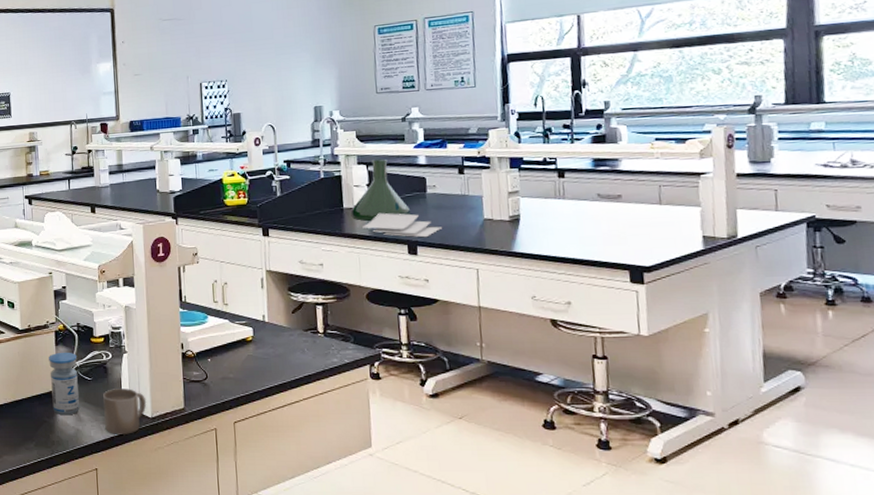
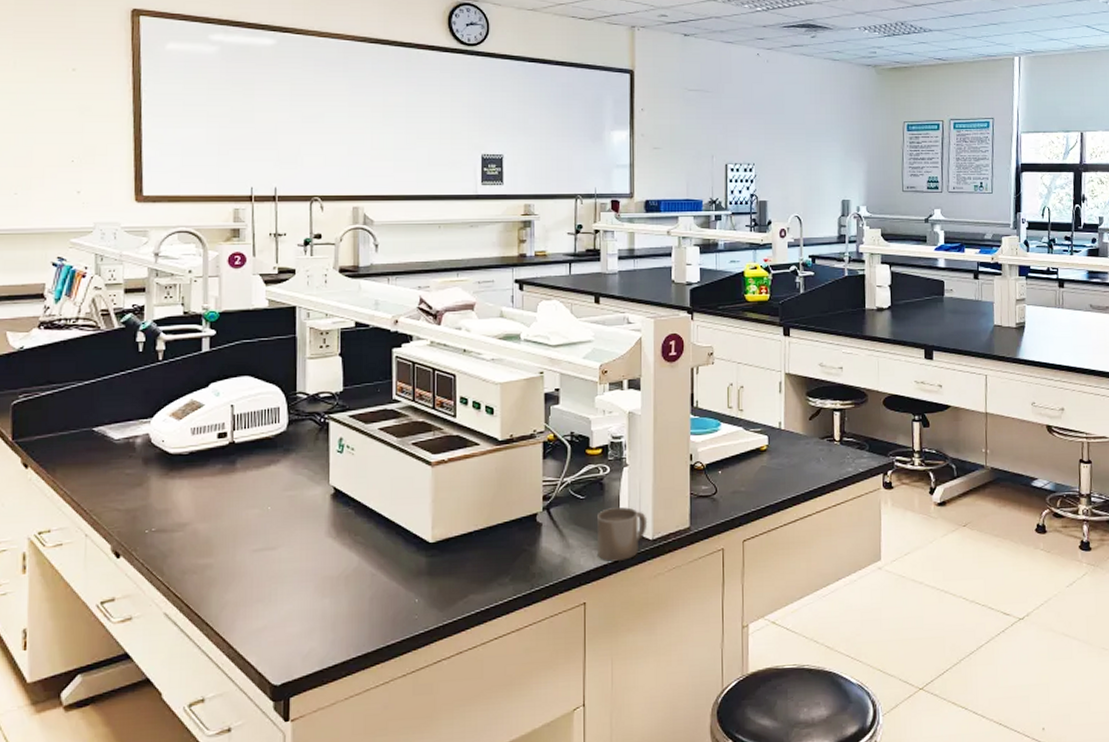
medicine: present [49,352,81,416] -> none [534,466,569,542]
flask: present [352,158,410,222] -> none [873,259,928,324]
papers: present [362,212,442,238] -> none [883,315,956,342]

